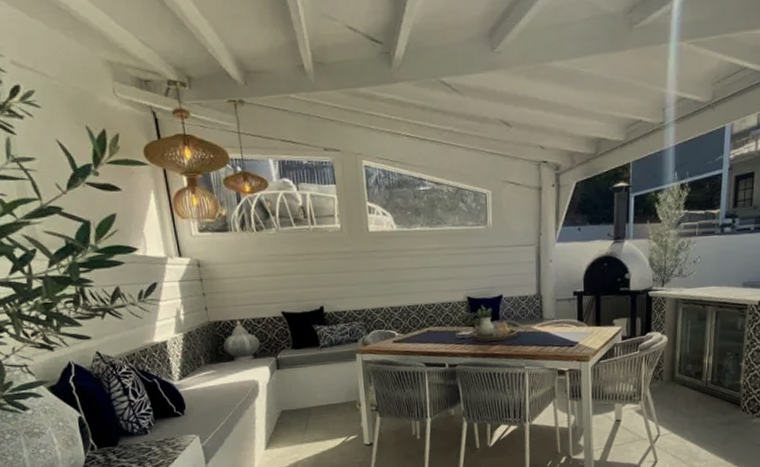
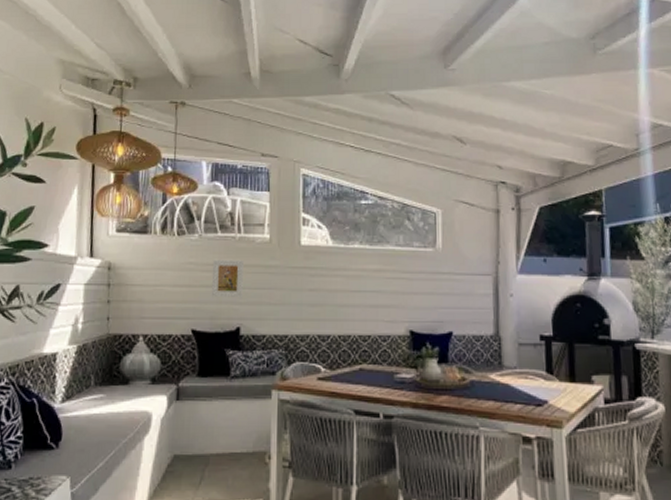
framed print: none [291,248,322,284] -> present [211,259,243,298]

